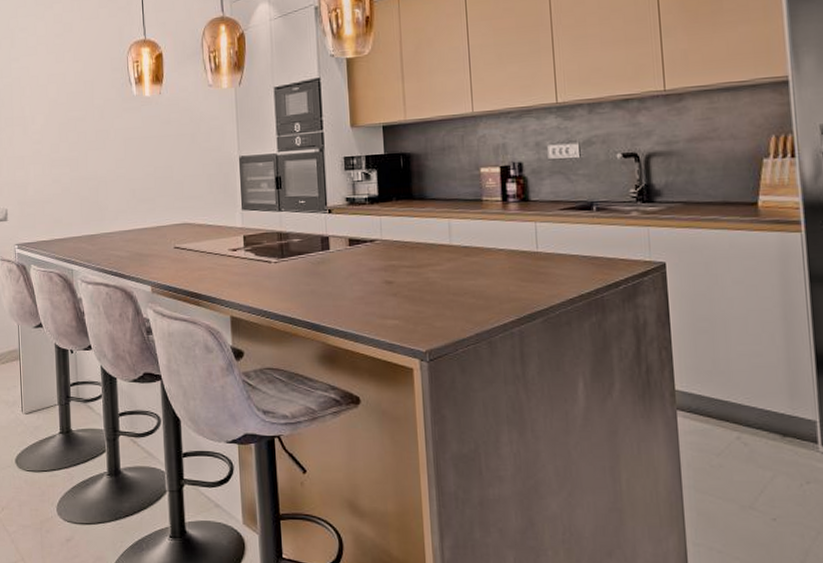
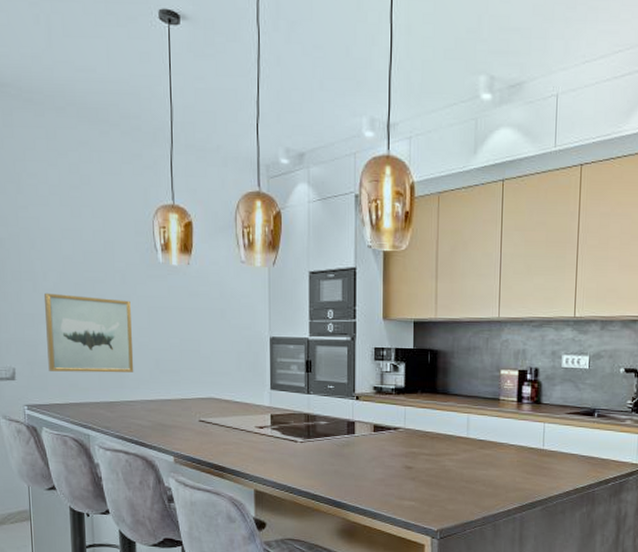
wall art: none [32,134,113,210] -> present [43,292,134,373]

